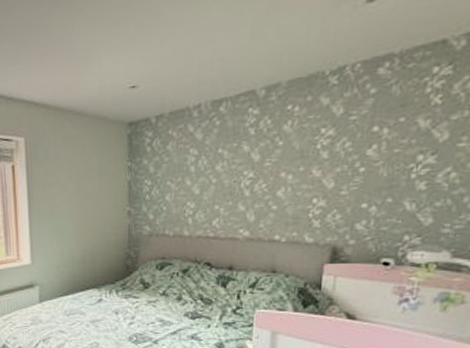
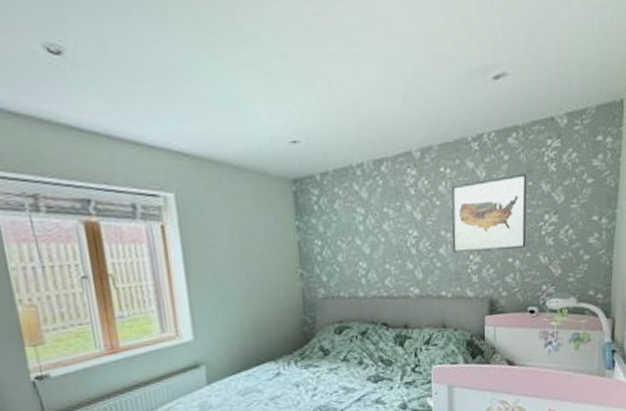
wall art: none [292,108,399,196] -> present [451,173,527,253]

